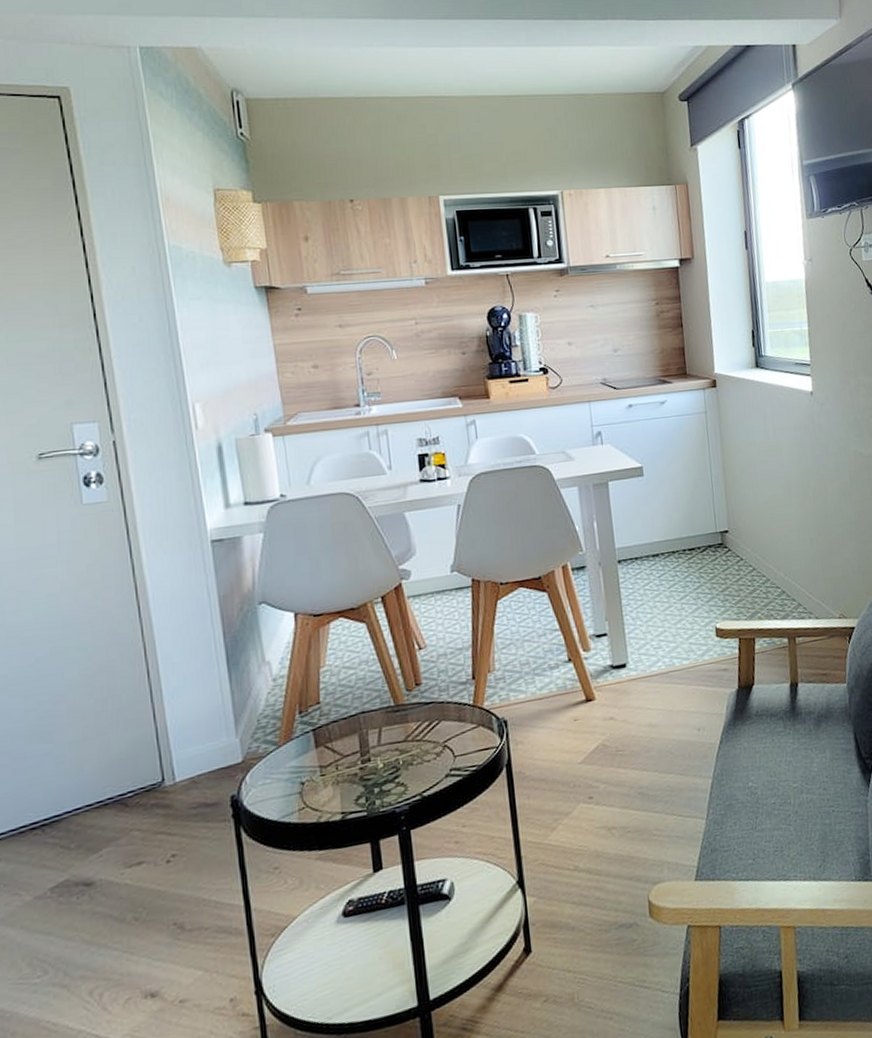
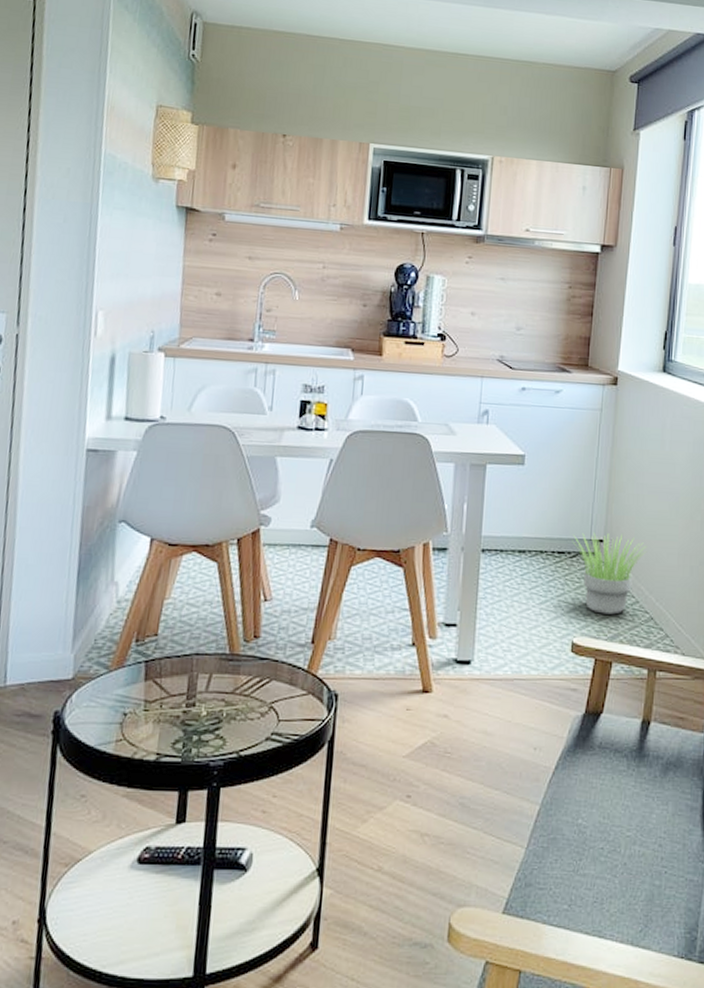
potted plant: none [699,522,769,598] -> present [572,532,648,615]

